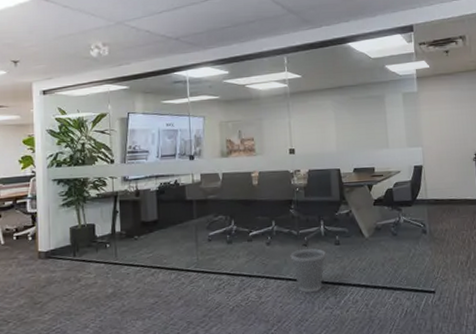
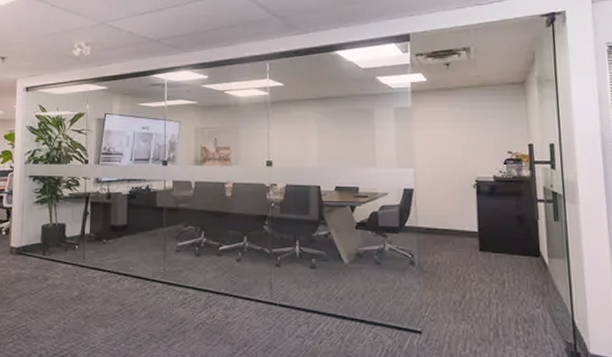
wastebasket: present [290,248,326,293] -> none [261,270,300,318]

